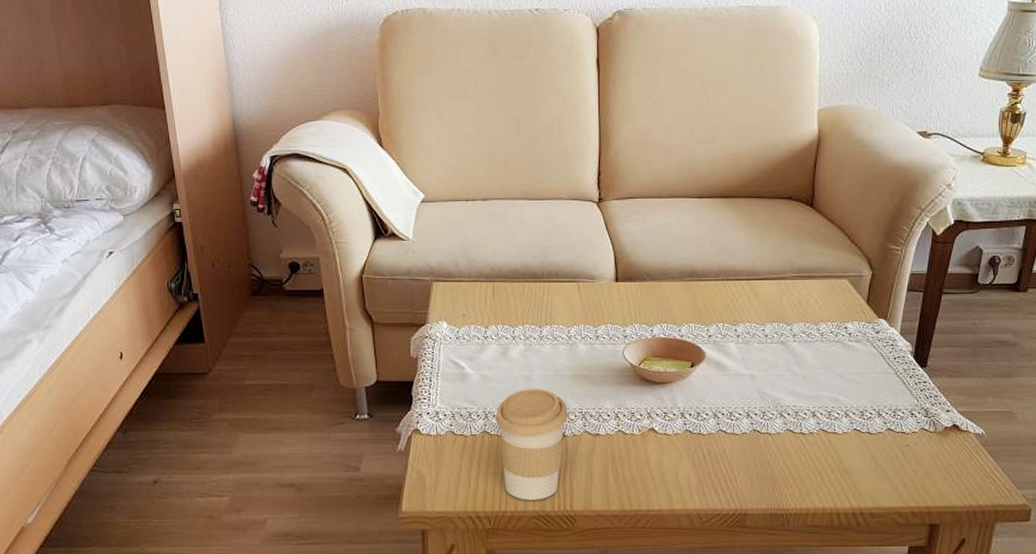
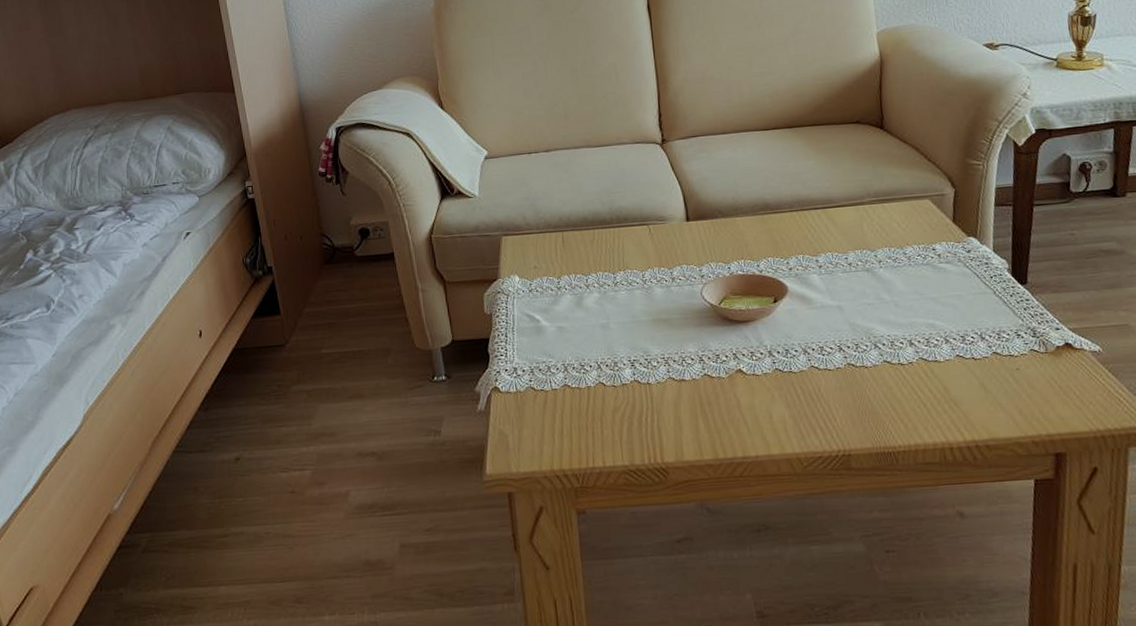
coffee cup: present [495,389,568,500] -> none [575,336,650,455]

